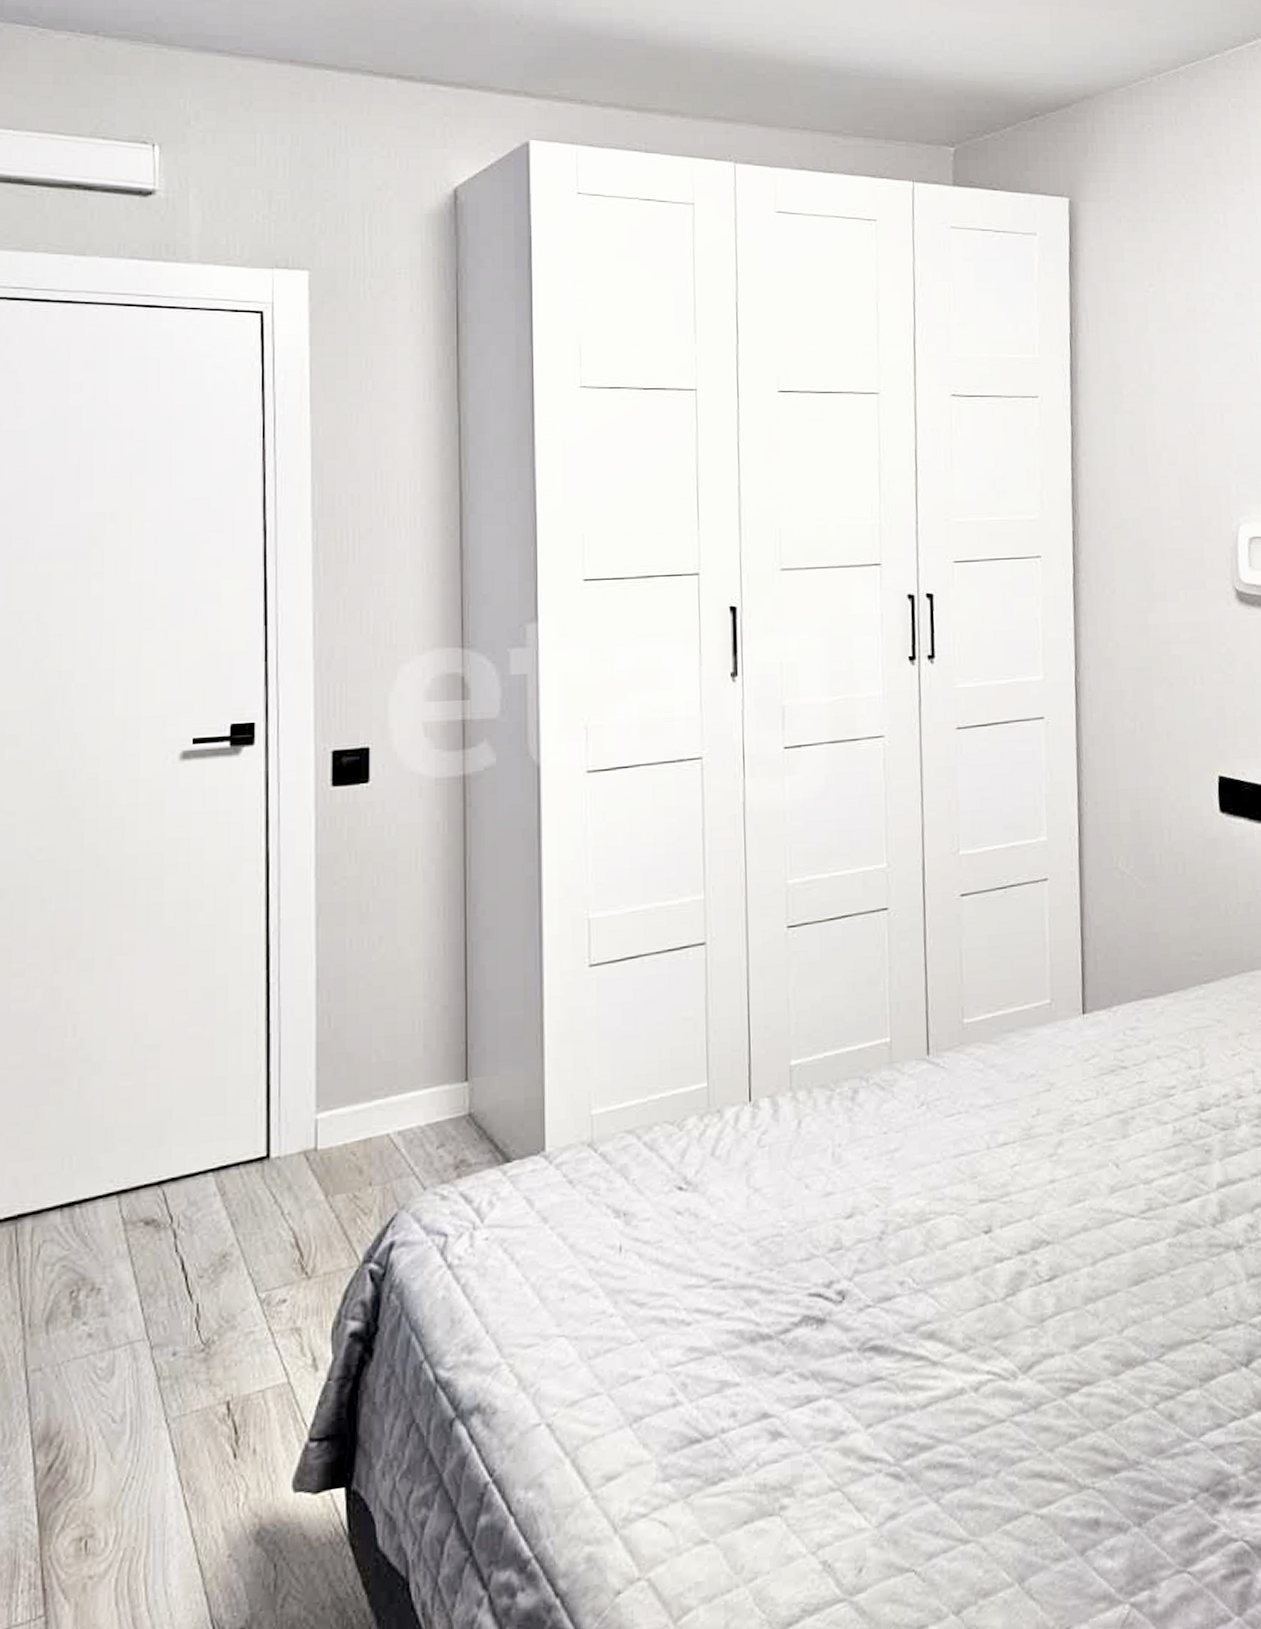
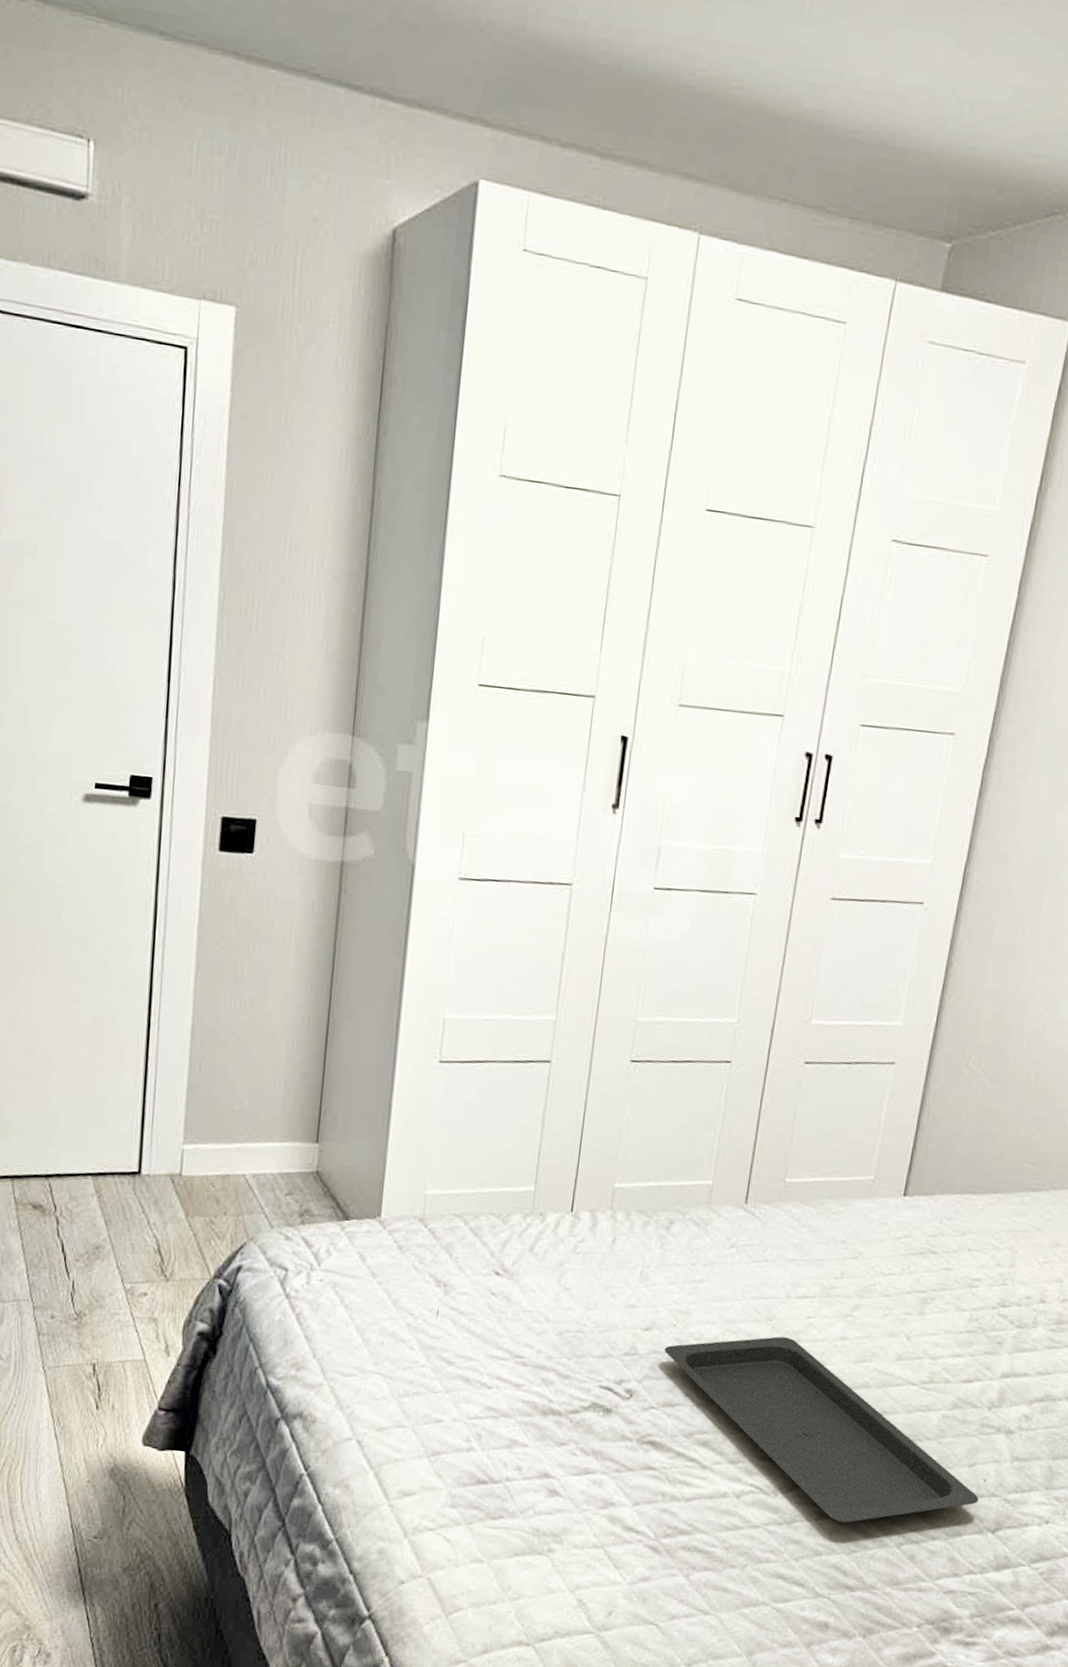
serving tray: none [870,1192,1224,1394] -> present [663,1336,979,1523]

